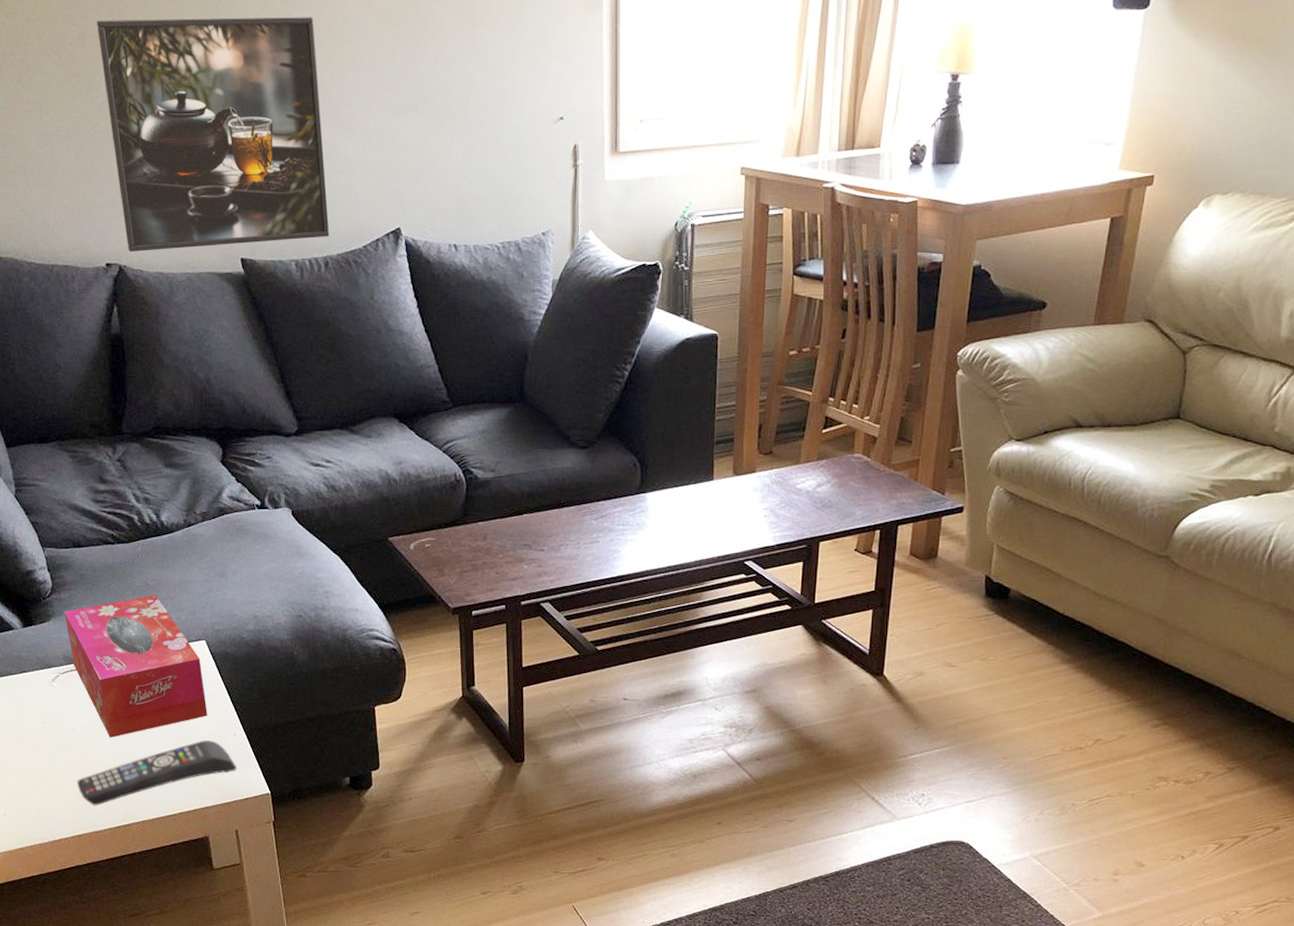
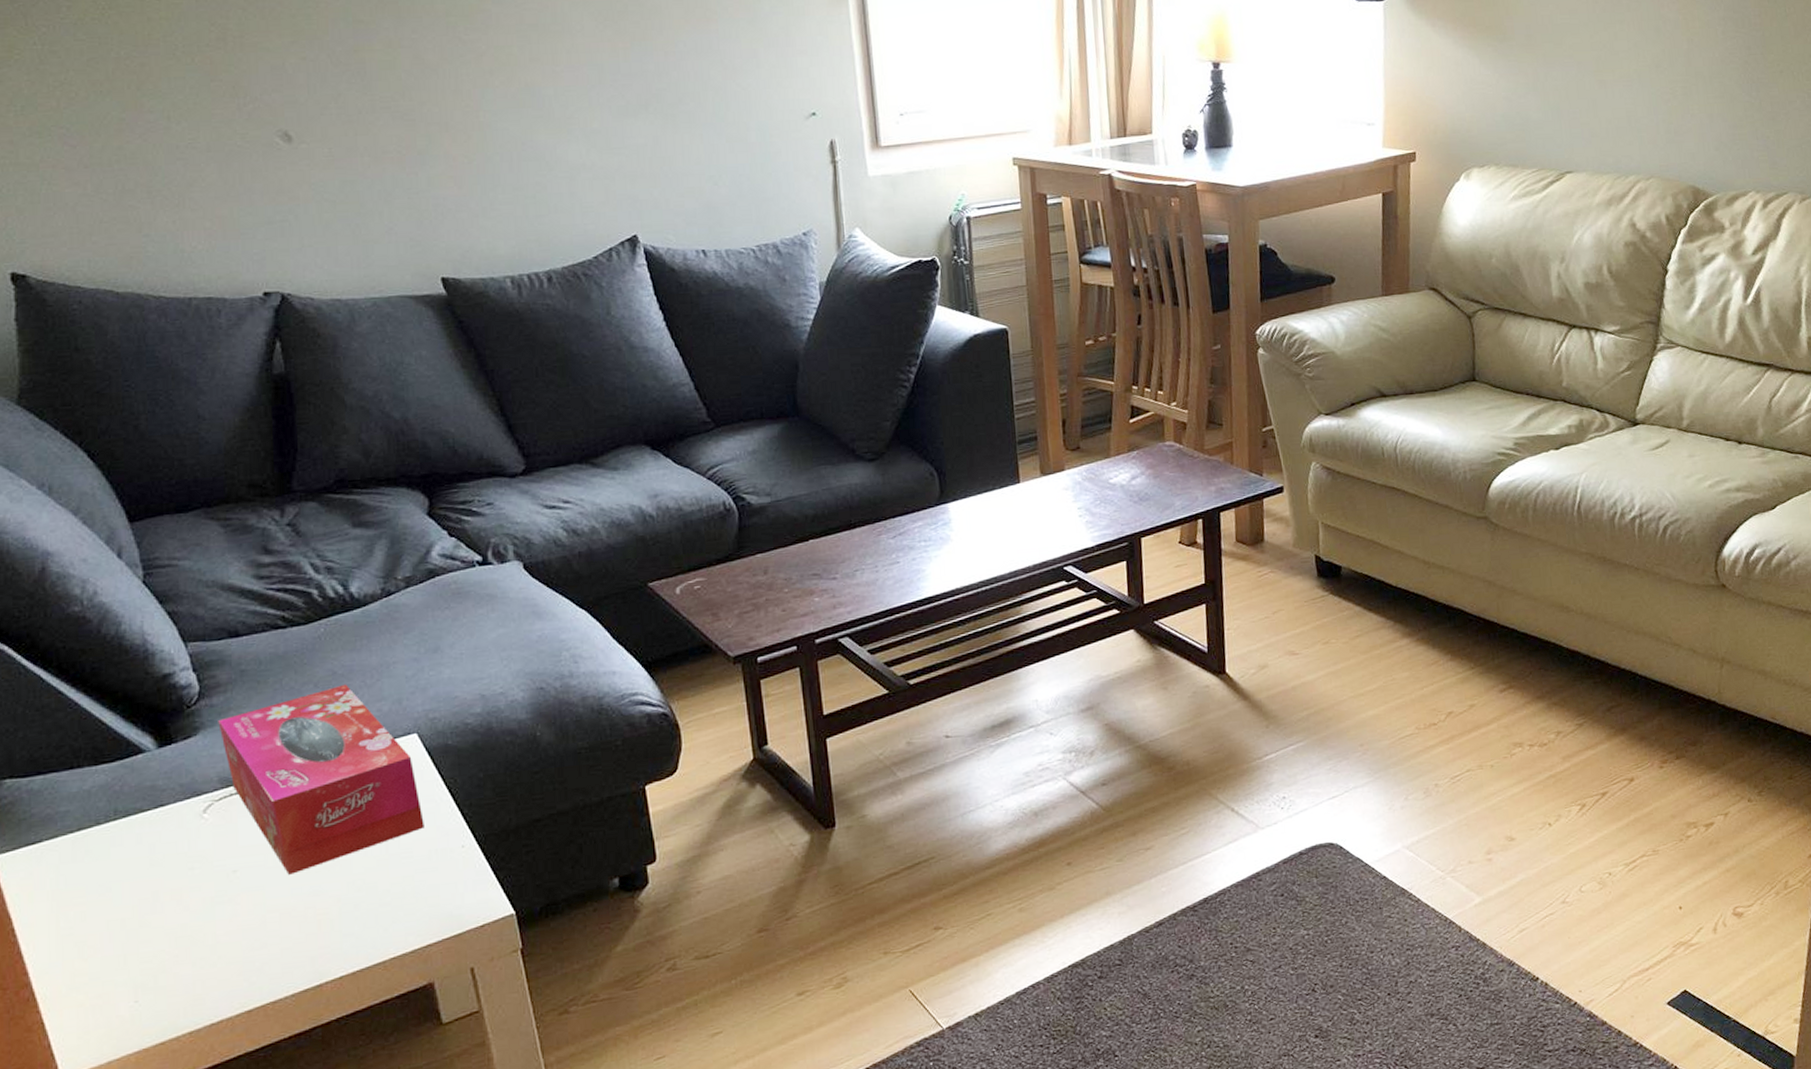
remote control: present [77,740,237,806] -> none [243,858,469,968]
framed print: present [96,17,330,253] -> none [241,13,552,278]

